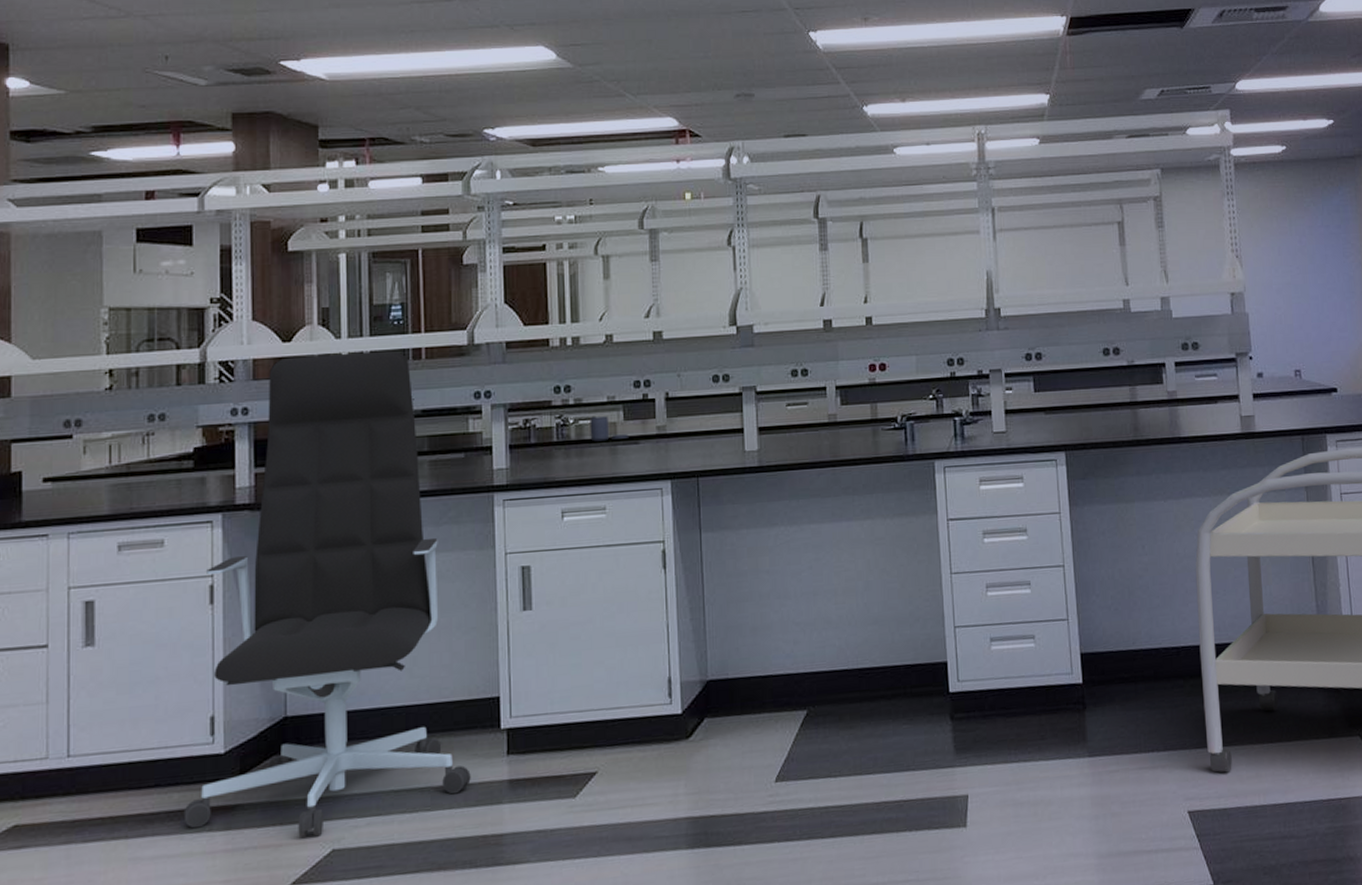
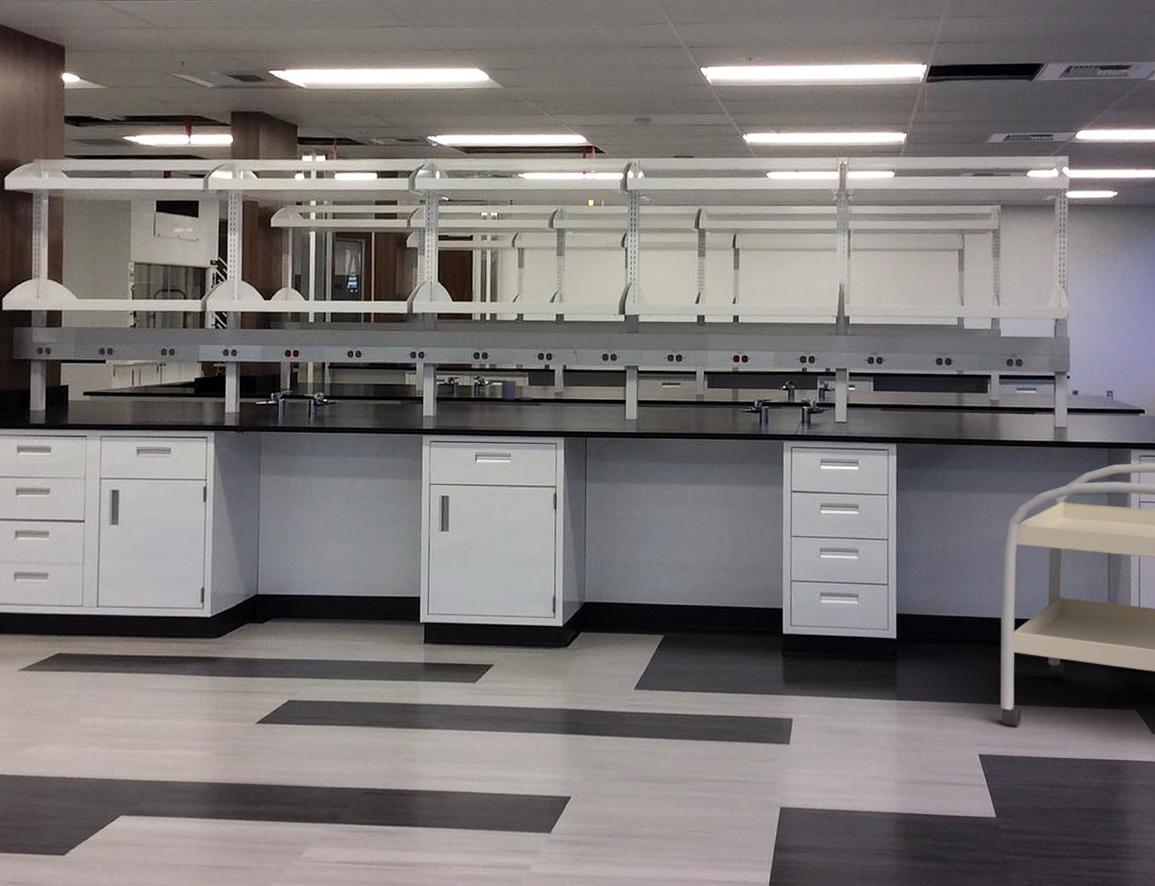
office chair: present [183,350,471,837] -> none [179,312,395,688]

